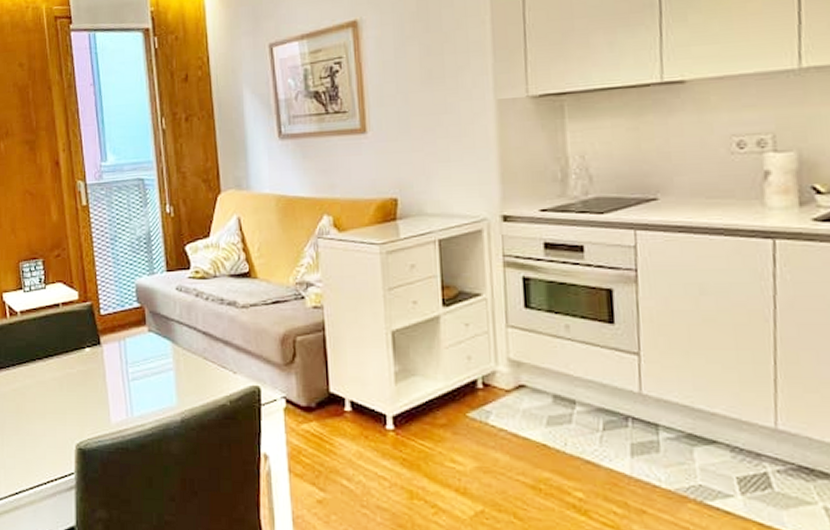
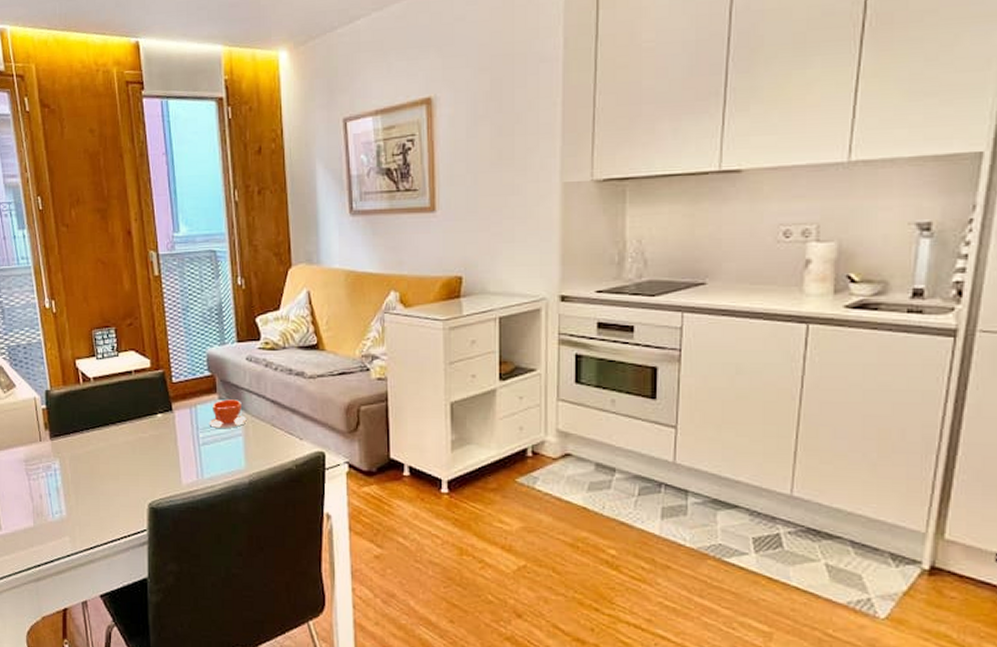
teacup: none [138,332,178,362] -> present [209,399,247,428]

